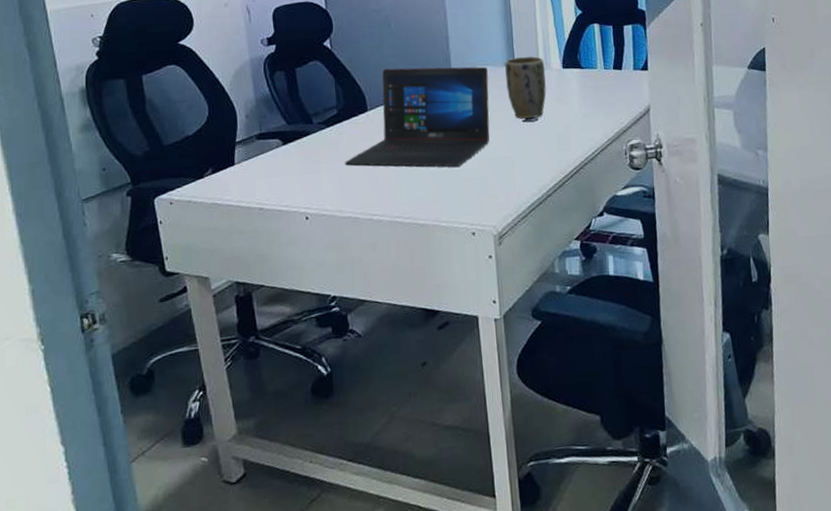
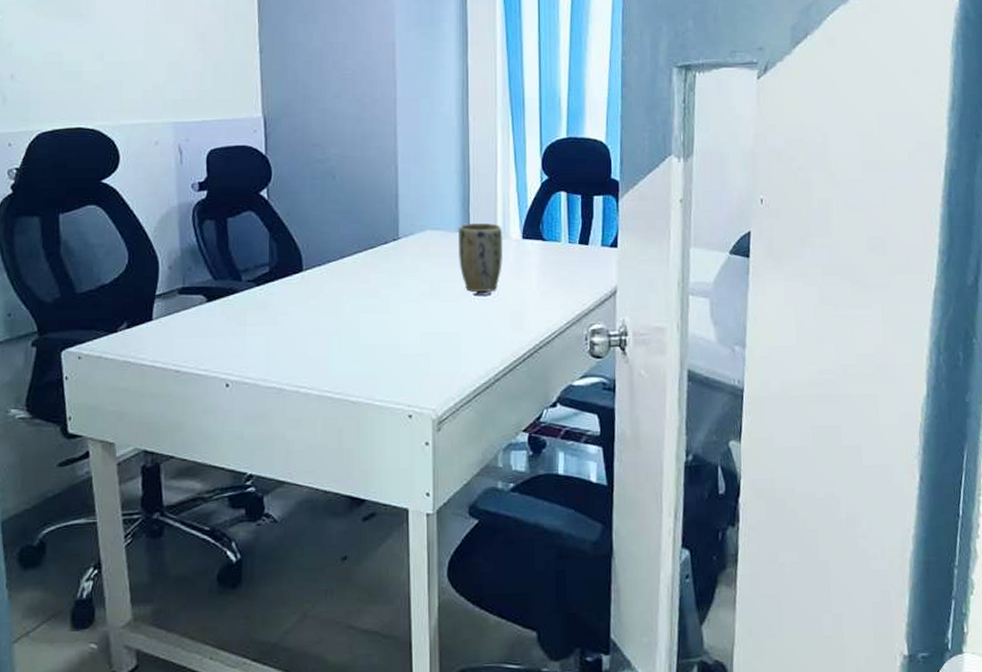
laptop: present [345,66,490,167] -> none [274,225,439,340]

